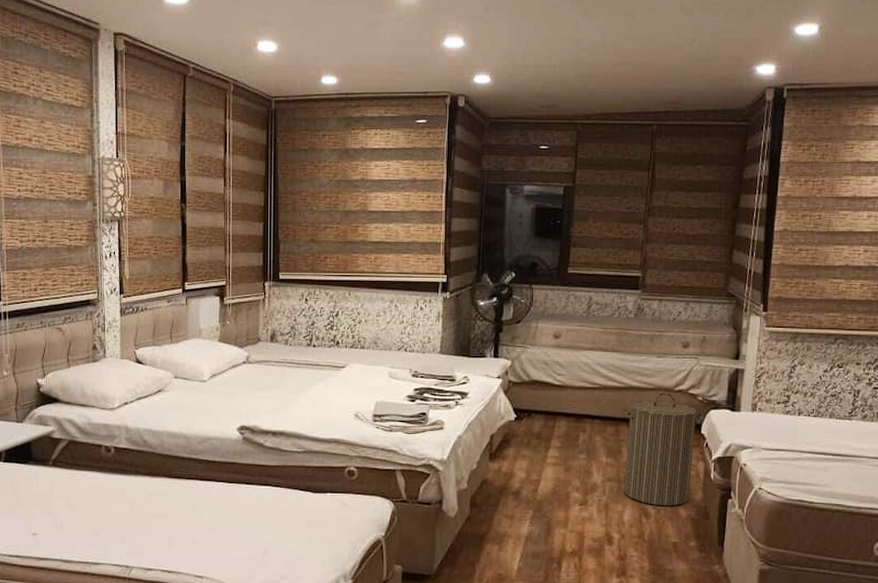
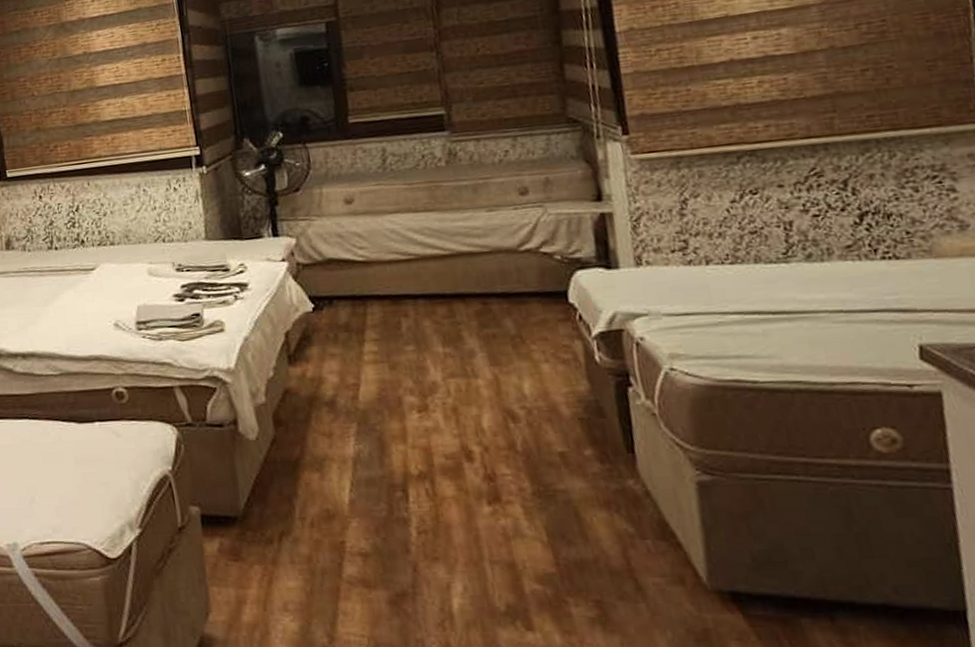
laundry hamper: present [622,393,704,507] -> none [452,255,570,405]

